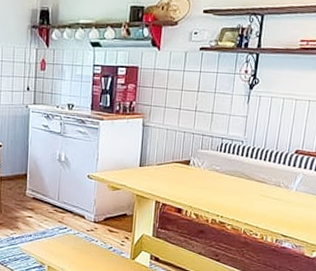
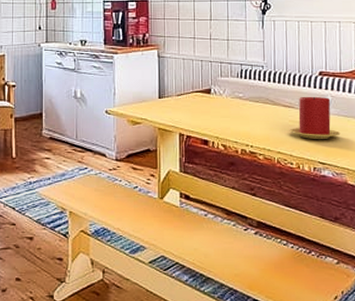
candle: none [259,173,306,214] -> present [289,96,341,139]

